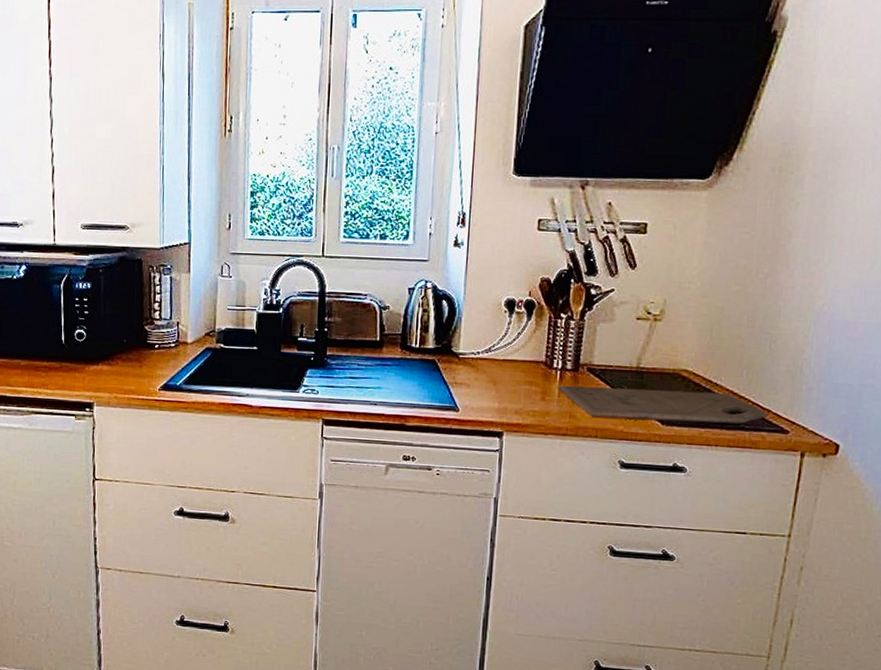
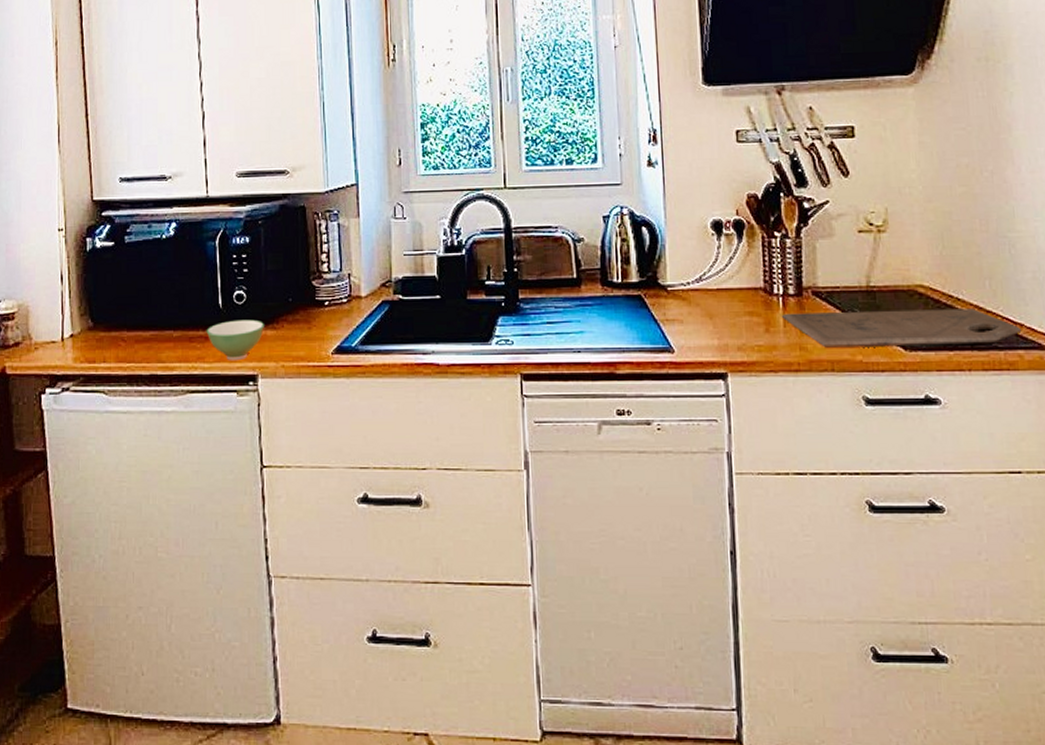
bowl: none [50,354,102,390] -> present [206,319,265,361]

